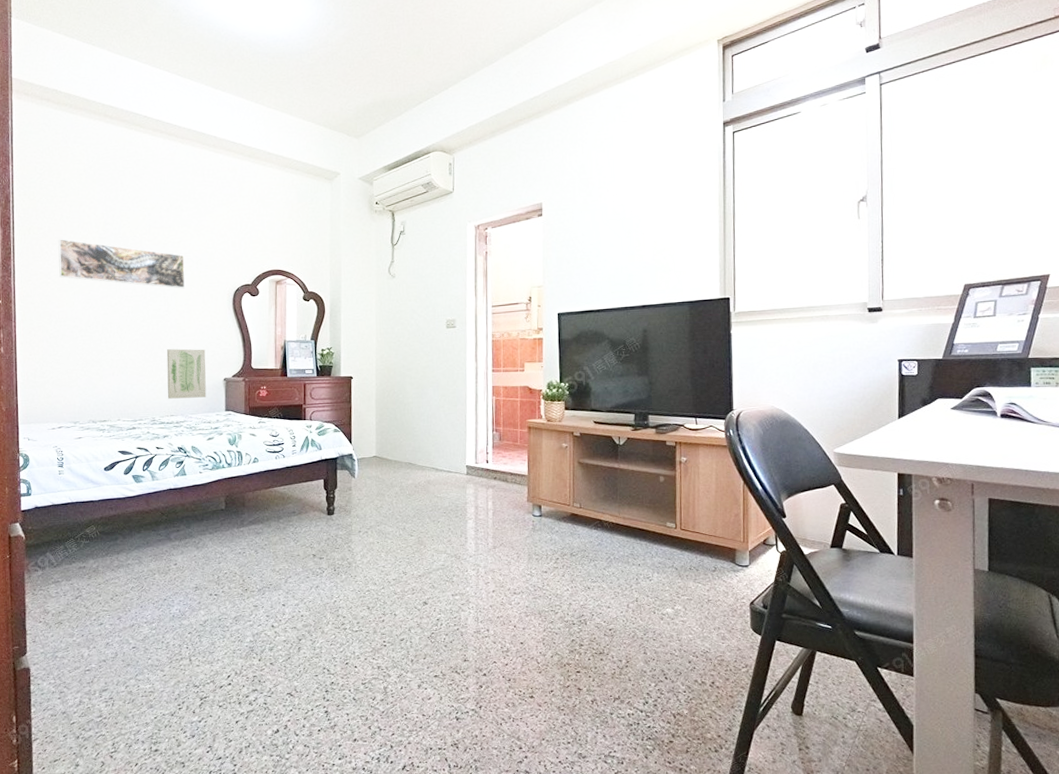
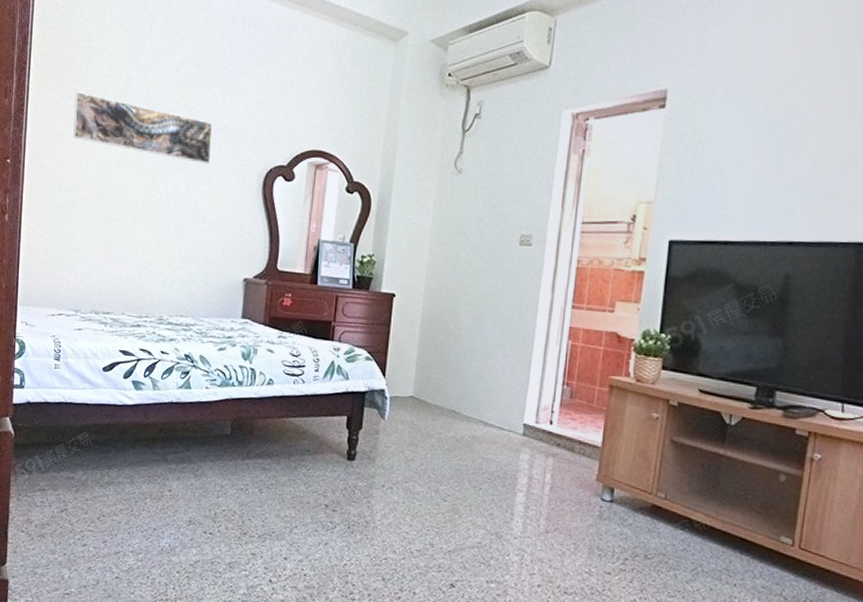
wall art: present [166,349,207,399] -> none [178,236,226,299]

